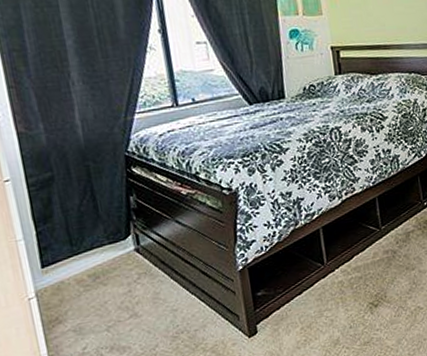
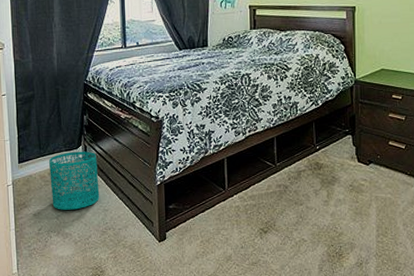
wastebasket: none [87,240,165,320] -> present [49,151,100,210]

